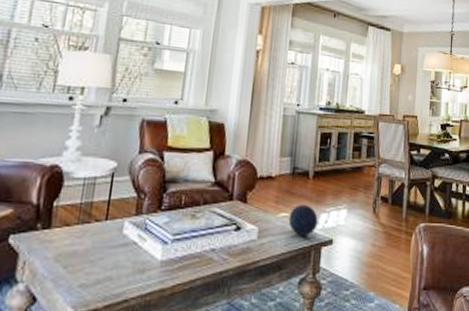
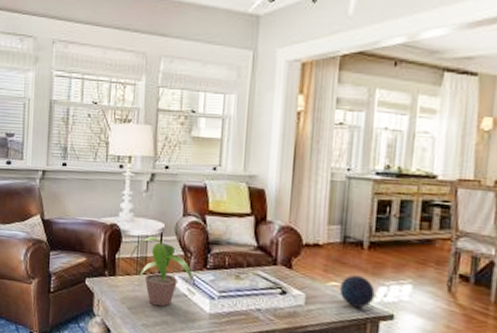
potted plant: none [71,178,146,260] -> present [130,237,194,307]

